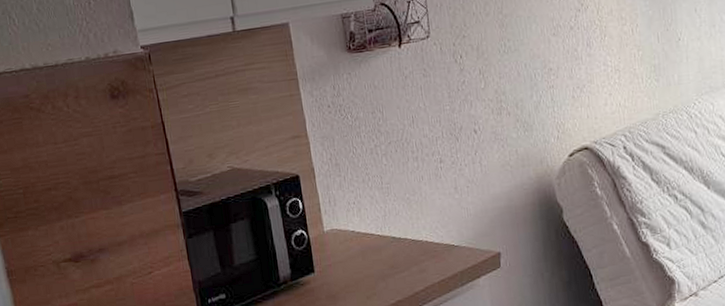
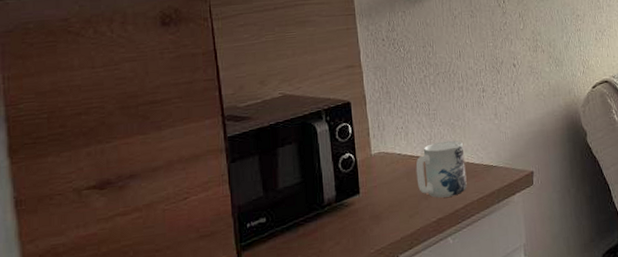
mug: none [370,216,427,279] -> present [415,140,467,198]

